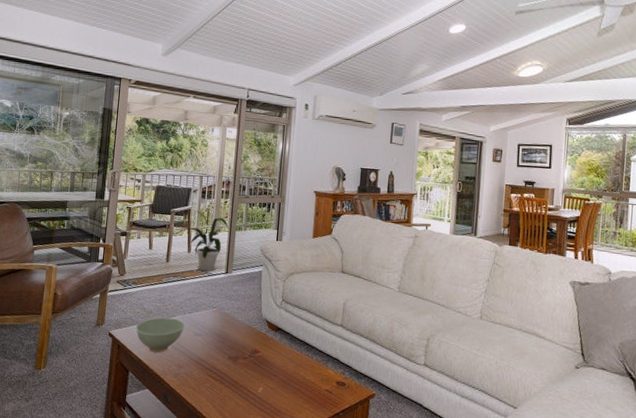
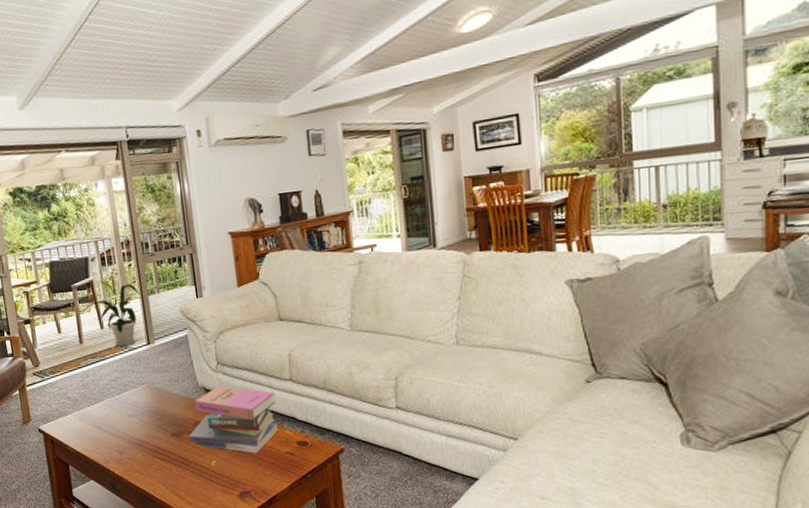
bowl: present [135,317,186,353] -> none [64,402,117,442]
books: none [243,320,326,387] -> present [188,386,278,454]

